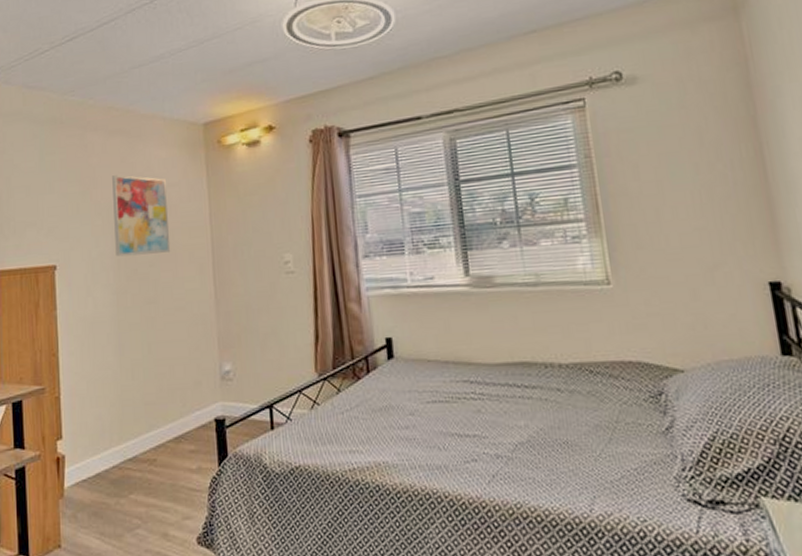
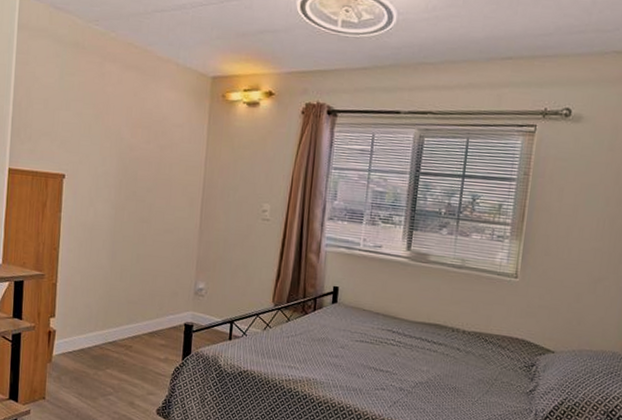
wall art: present [112,175,171,257] -> none [119,106,171,183]

